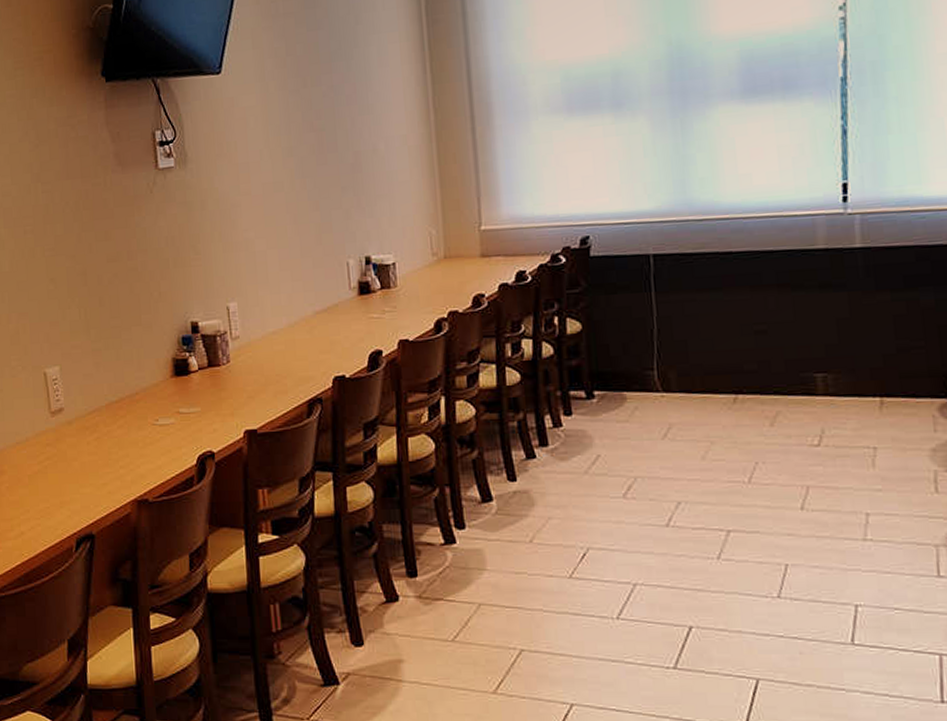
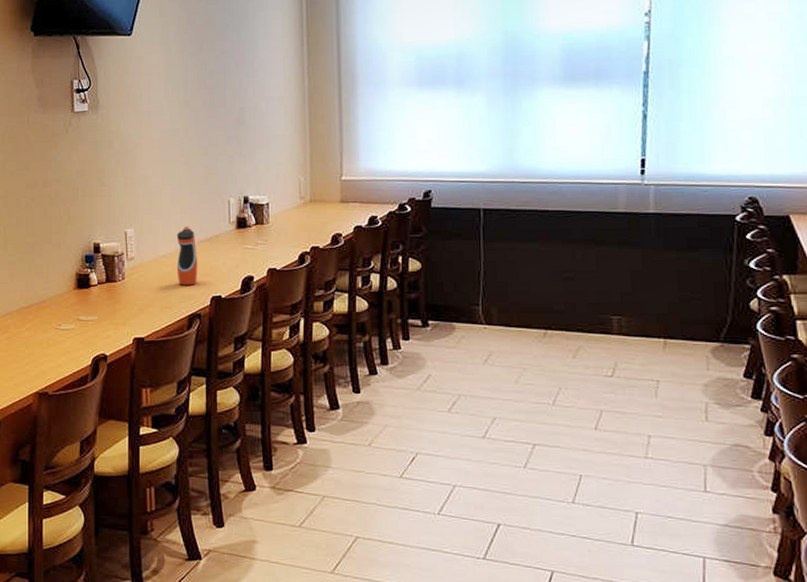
water bottle: none [289,295,316,366] -> present [176,226,198,285]

